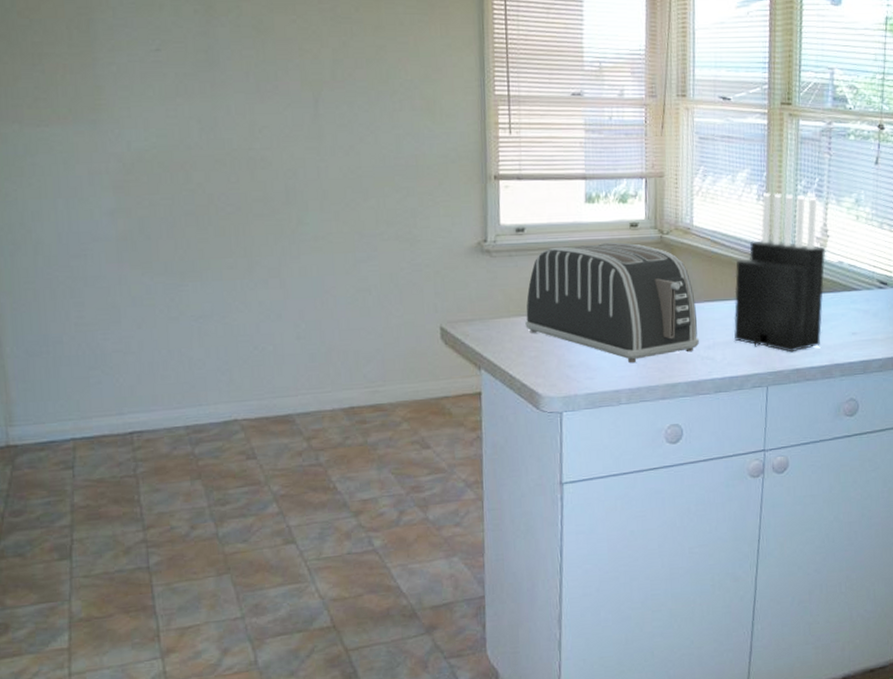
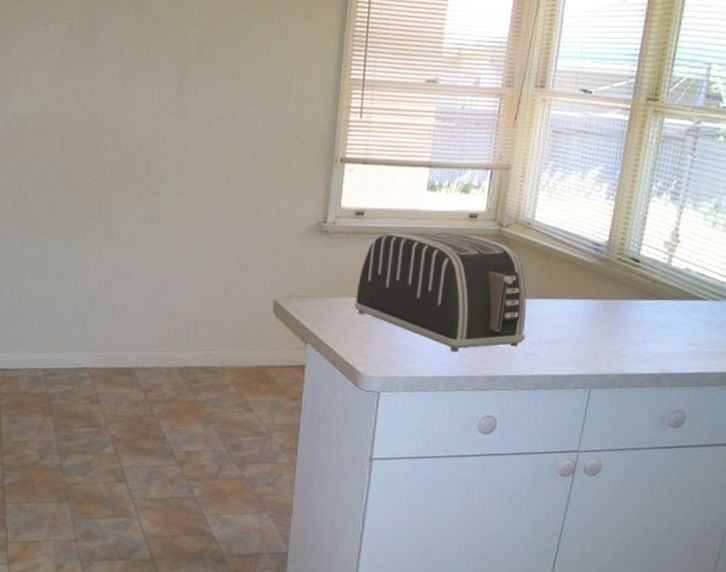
knife block: present [733,192,826,353] -> none [562,191,674,357]

